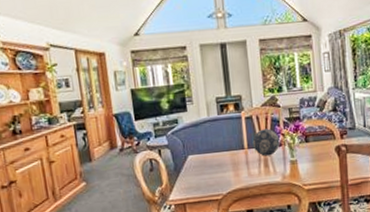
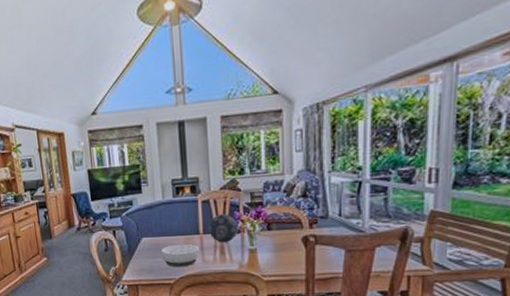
bowl: none [207,159,245,183] -> present [160,243,200,268]

